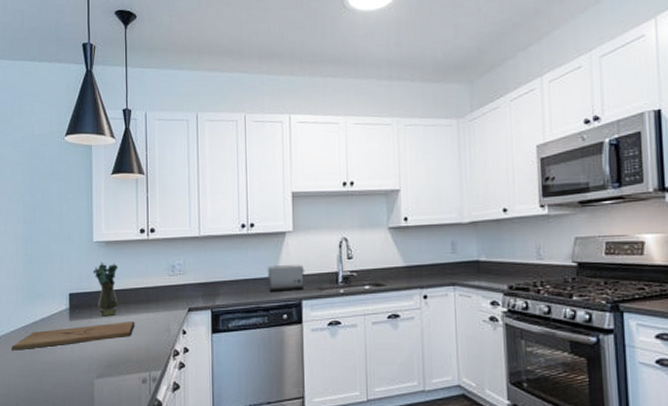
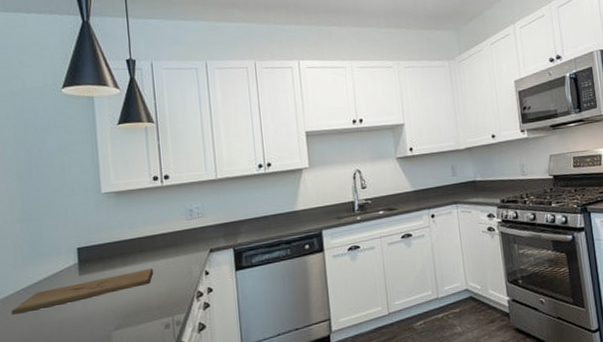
vase: present [93,262,118,317] -> none [103,212,134,268]
toaster: present [267,264,305,293] -> none [286,197,324,226]

